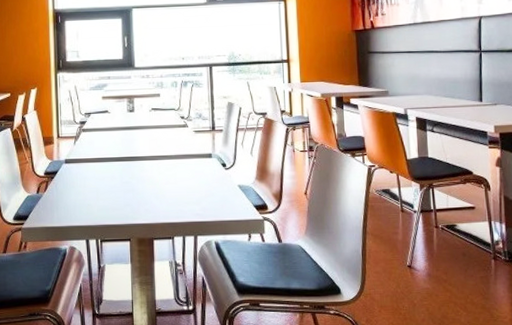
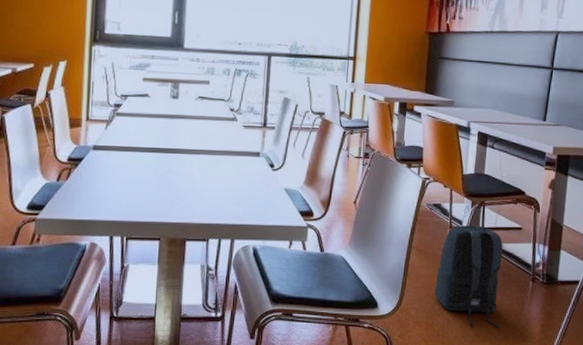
backpack: none [395,208,468,309] -> present [434,225,503,327]

